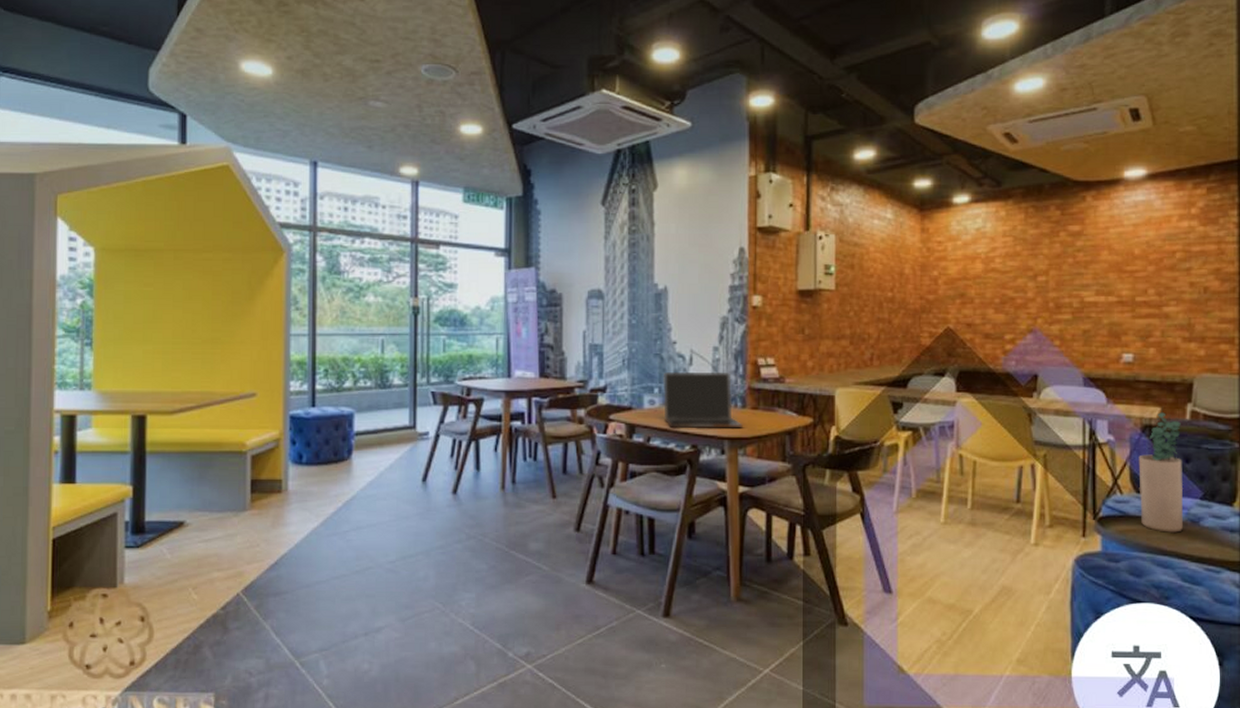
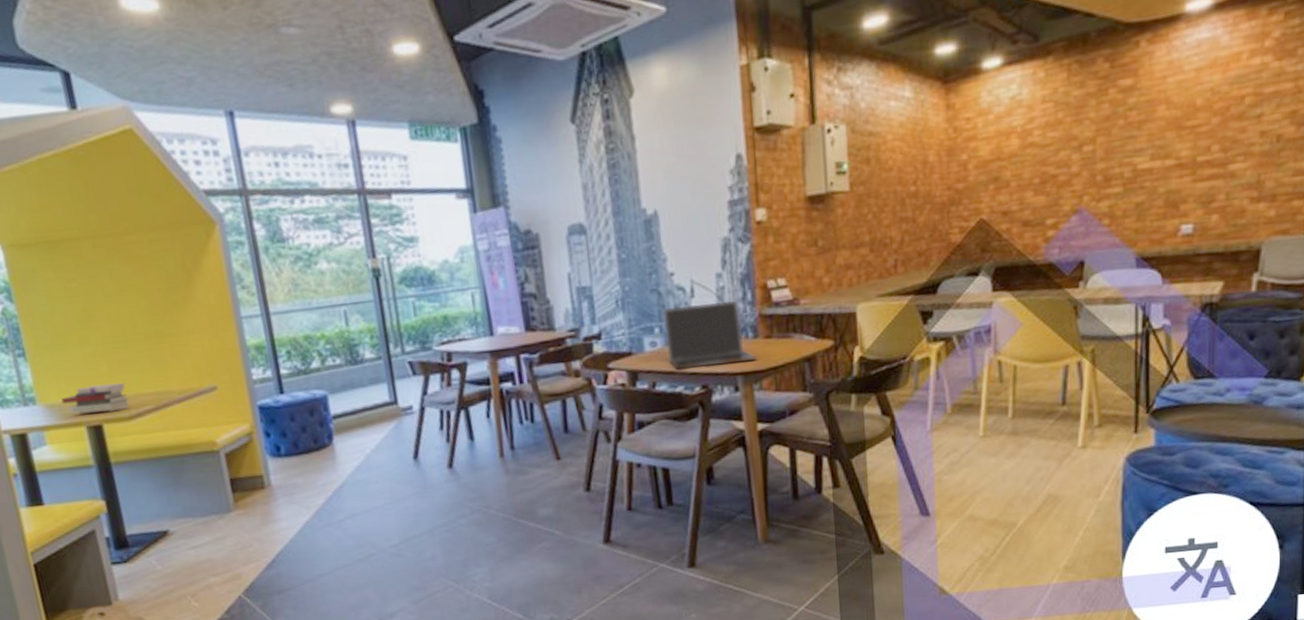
books: none [115,379,175,406] -> present [61,383,130,415]
vase: present [1138,406,1184,534] -> none [1197,280,1247,418]

